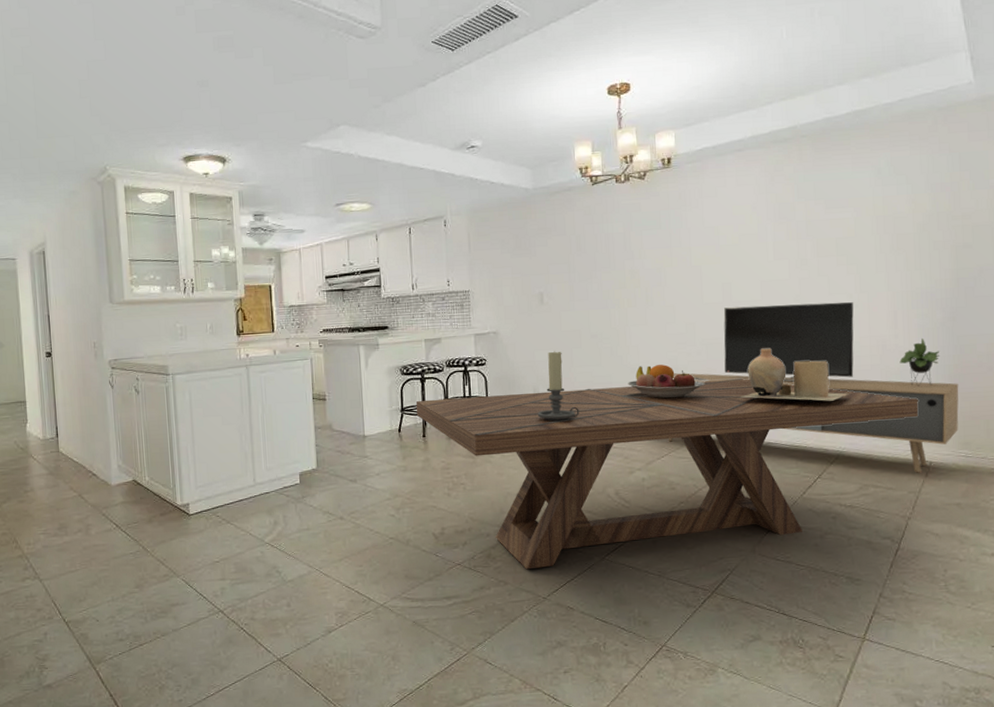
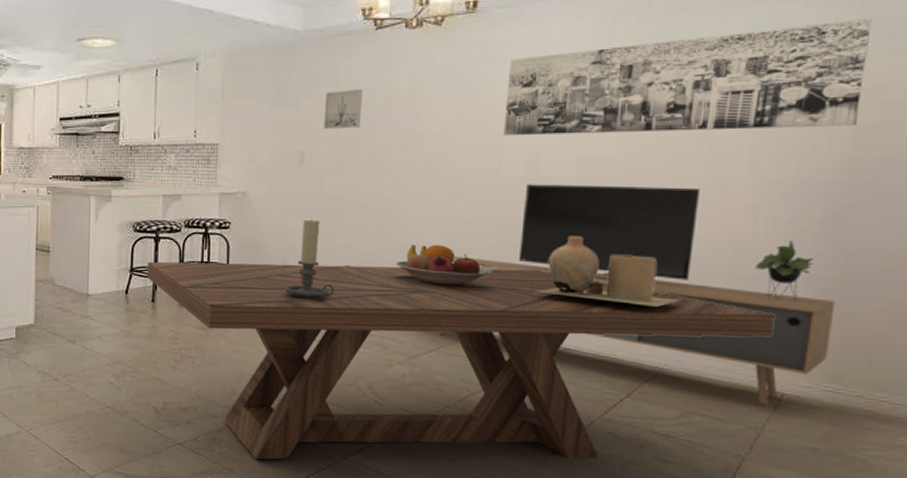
wall art: none [556,236,588,272] -> present [324,89,363,129]
wall art: none [701,161,958,269] -> present [503,18,872,136]

